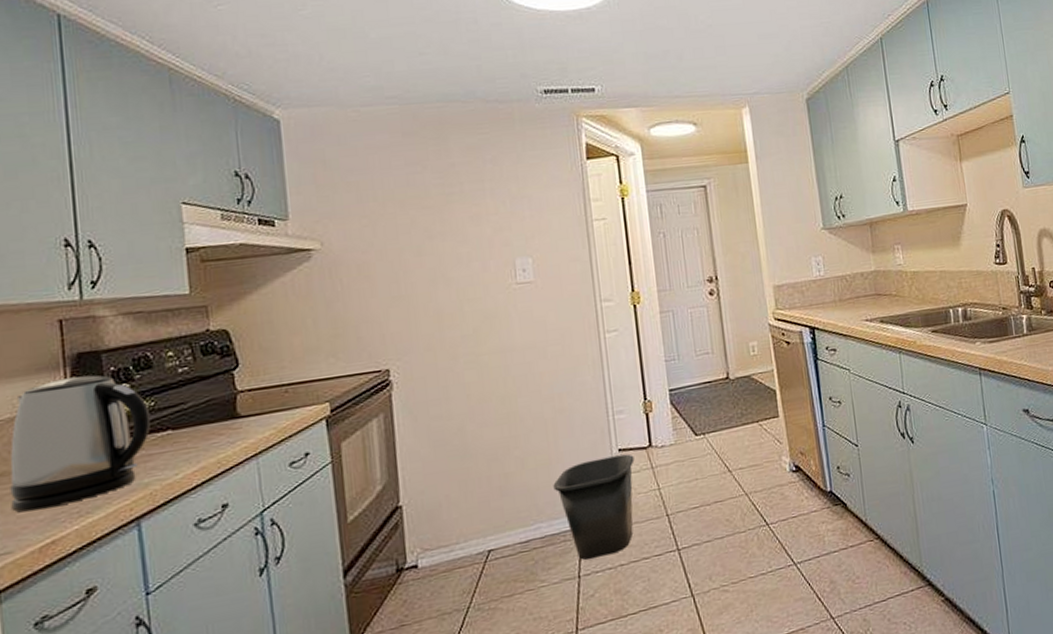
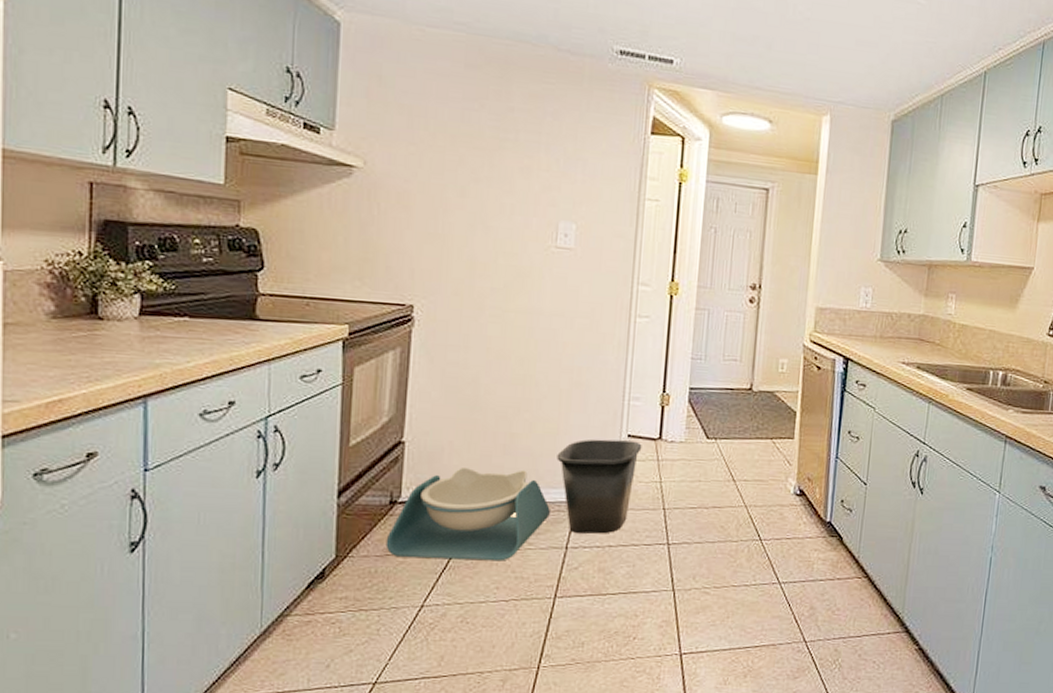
kettle: present [10,375,151,512] -> none [23,242,170,368]
pet bowl: none [398,507,557,626] -> present [385,468,550,561]

